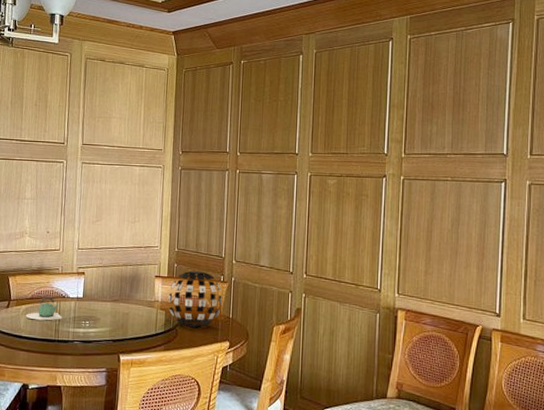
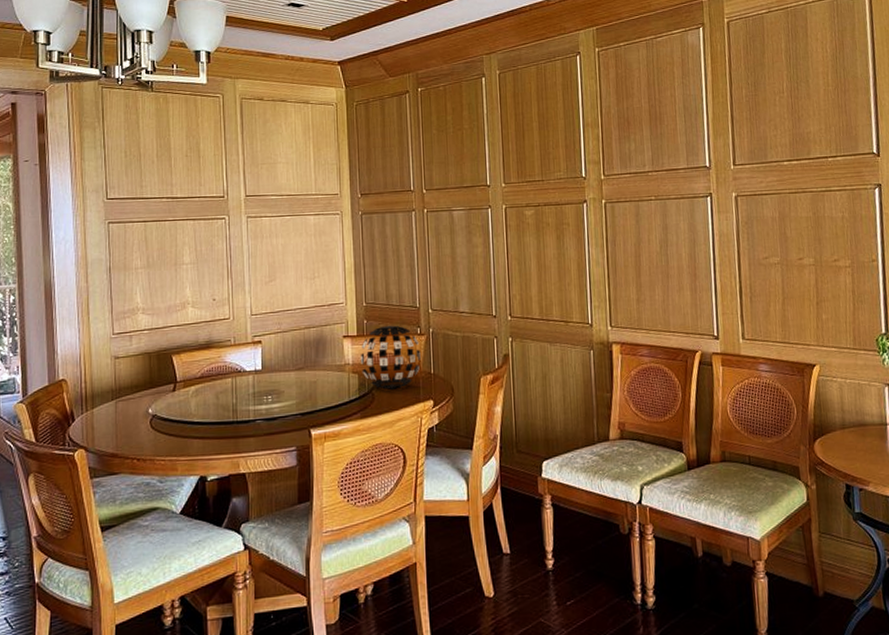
teapot: present [25,296,63,321] -> none [196,372,240,402]

